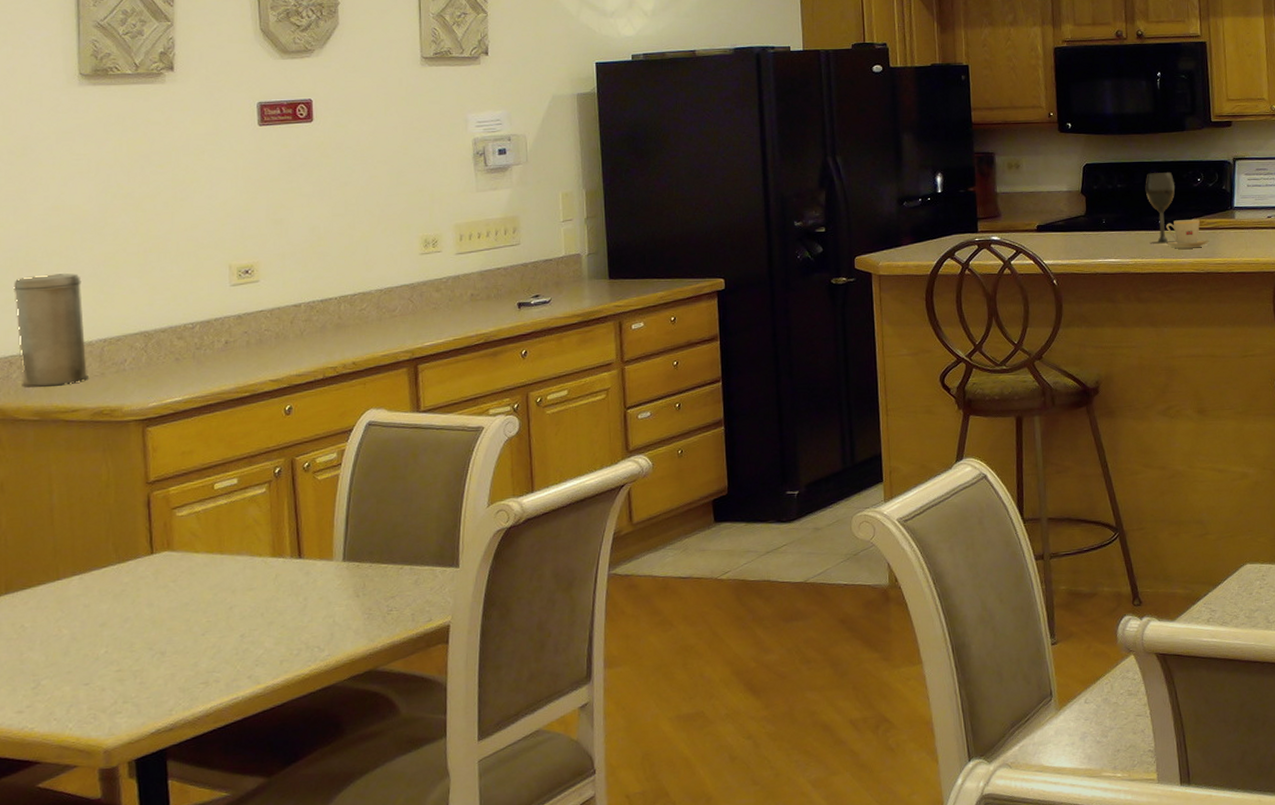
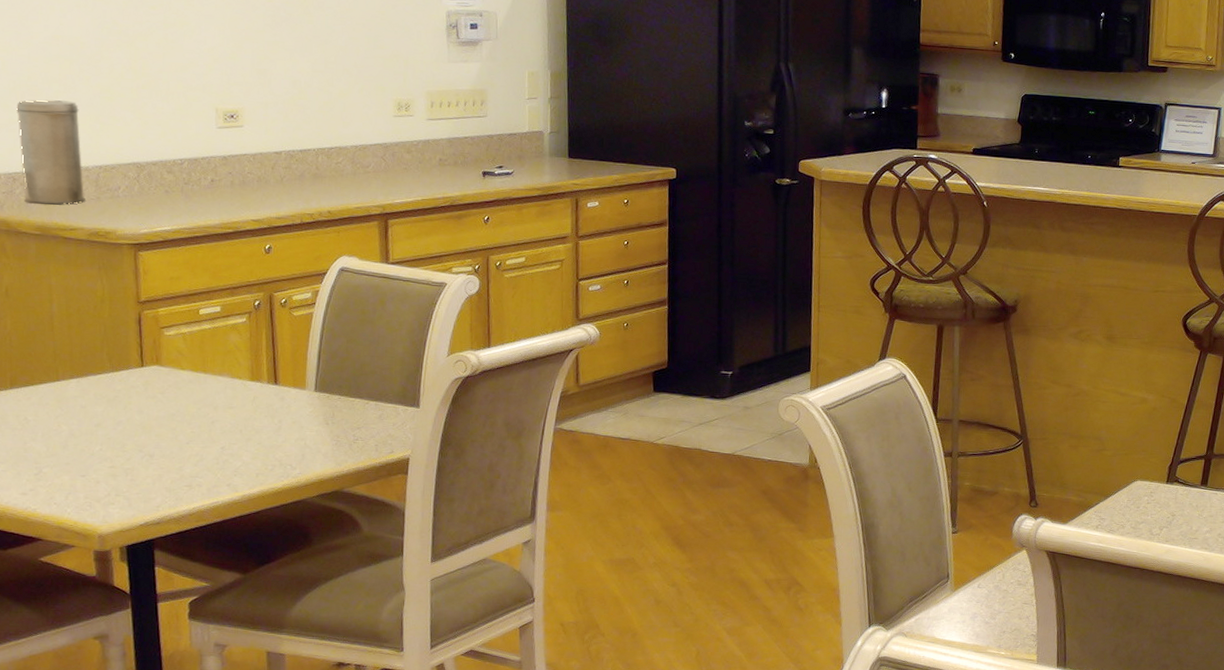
wine glass: present [1146,172,1176,244] -> none [1077,109,1107,178]
teacup: present [1166,219,1210,249] -> none [1094,157,1134,186]

